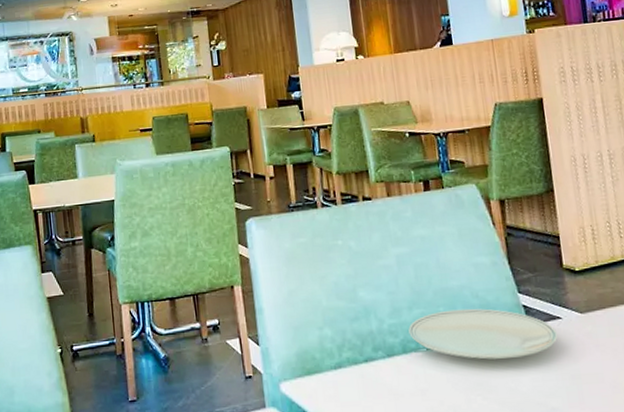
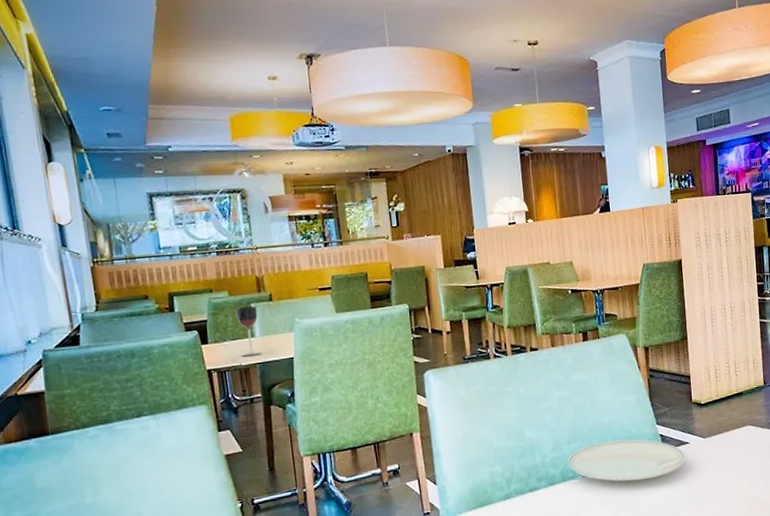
wineglass: none [61,146,84,198] -> present [235,305,261,357]

